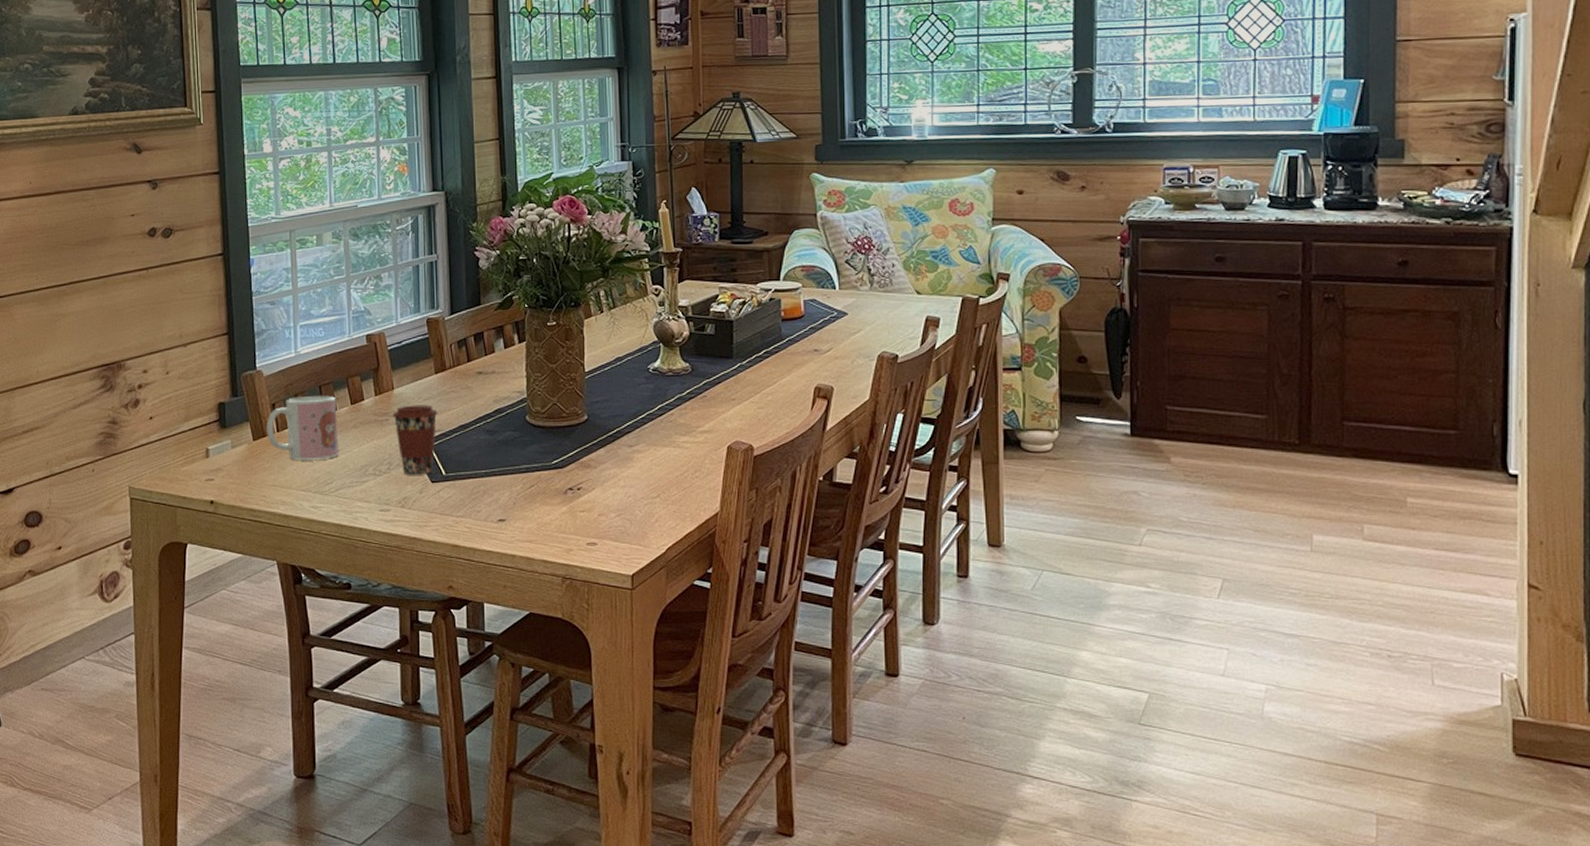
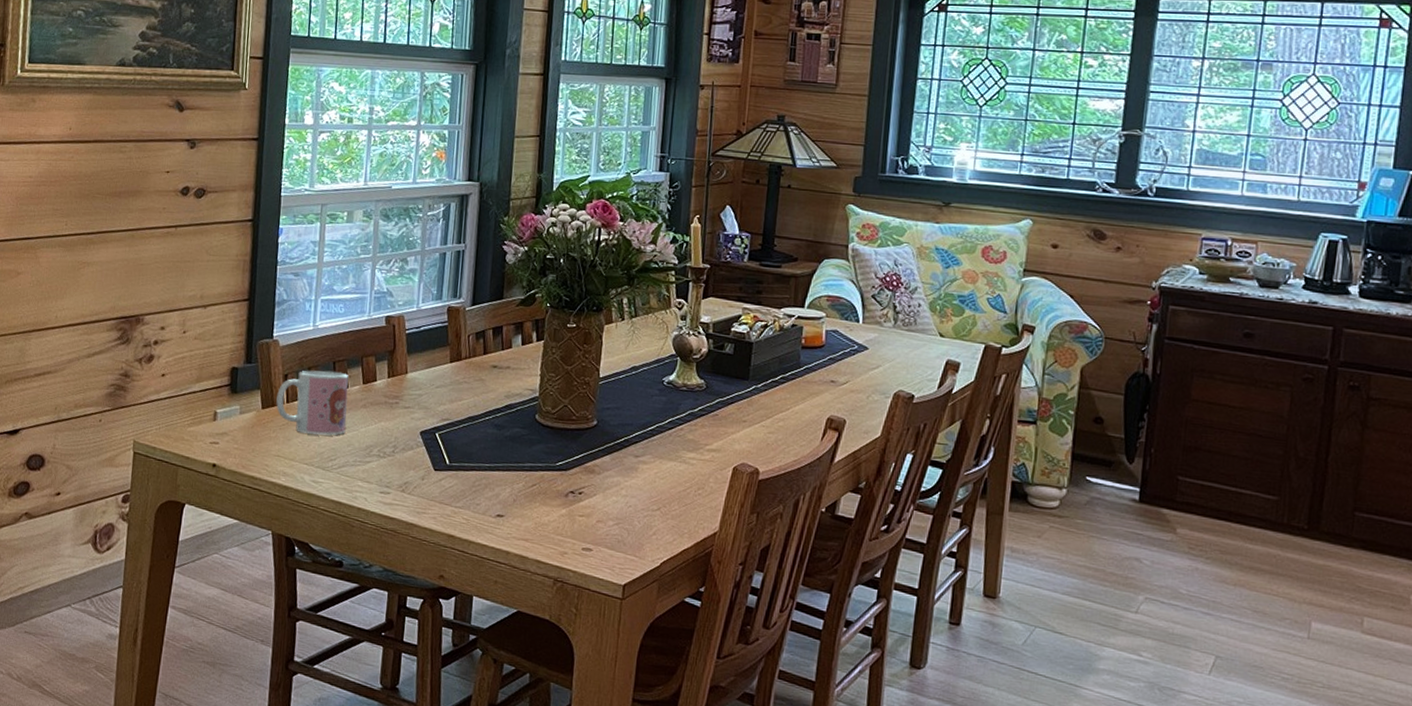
coffee cup: present [392,405,438,475] -> none [402,390,449,461]

